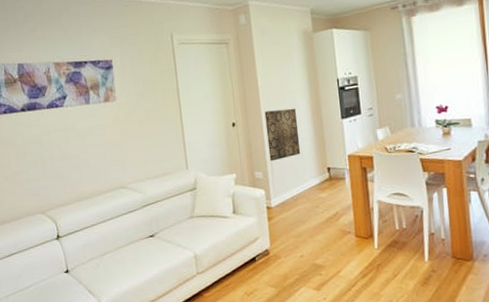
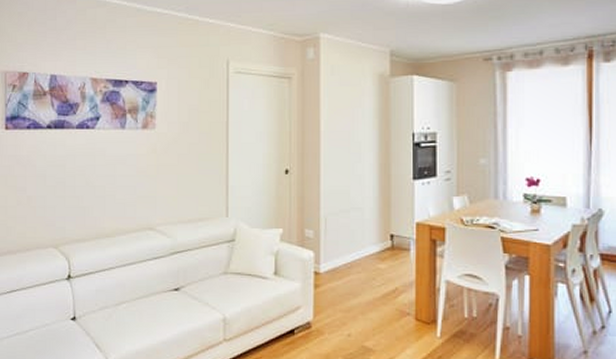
wall art: present [264,108,301,162] -> none [324,160,361,219]

